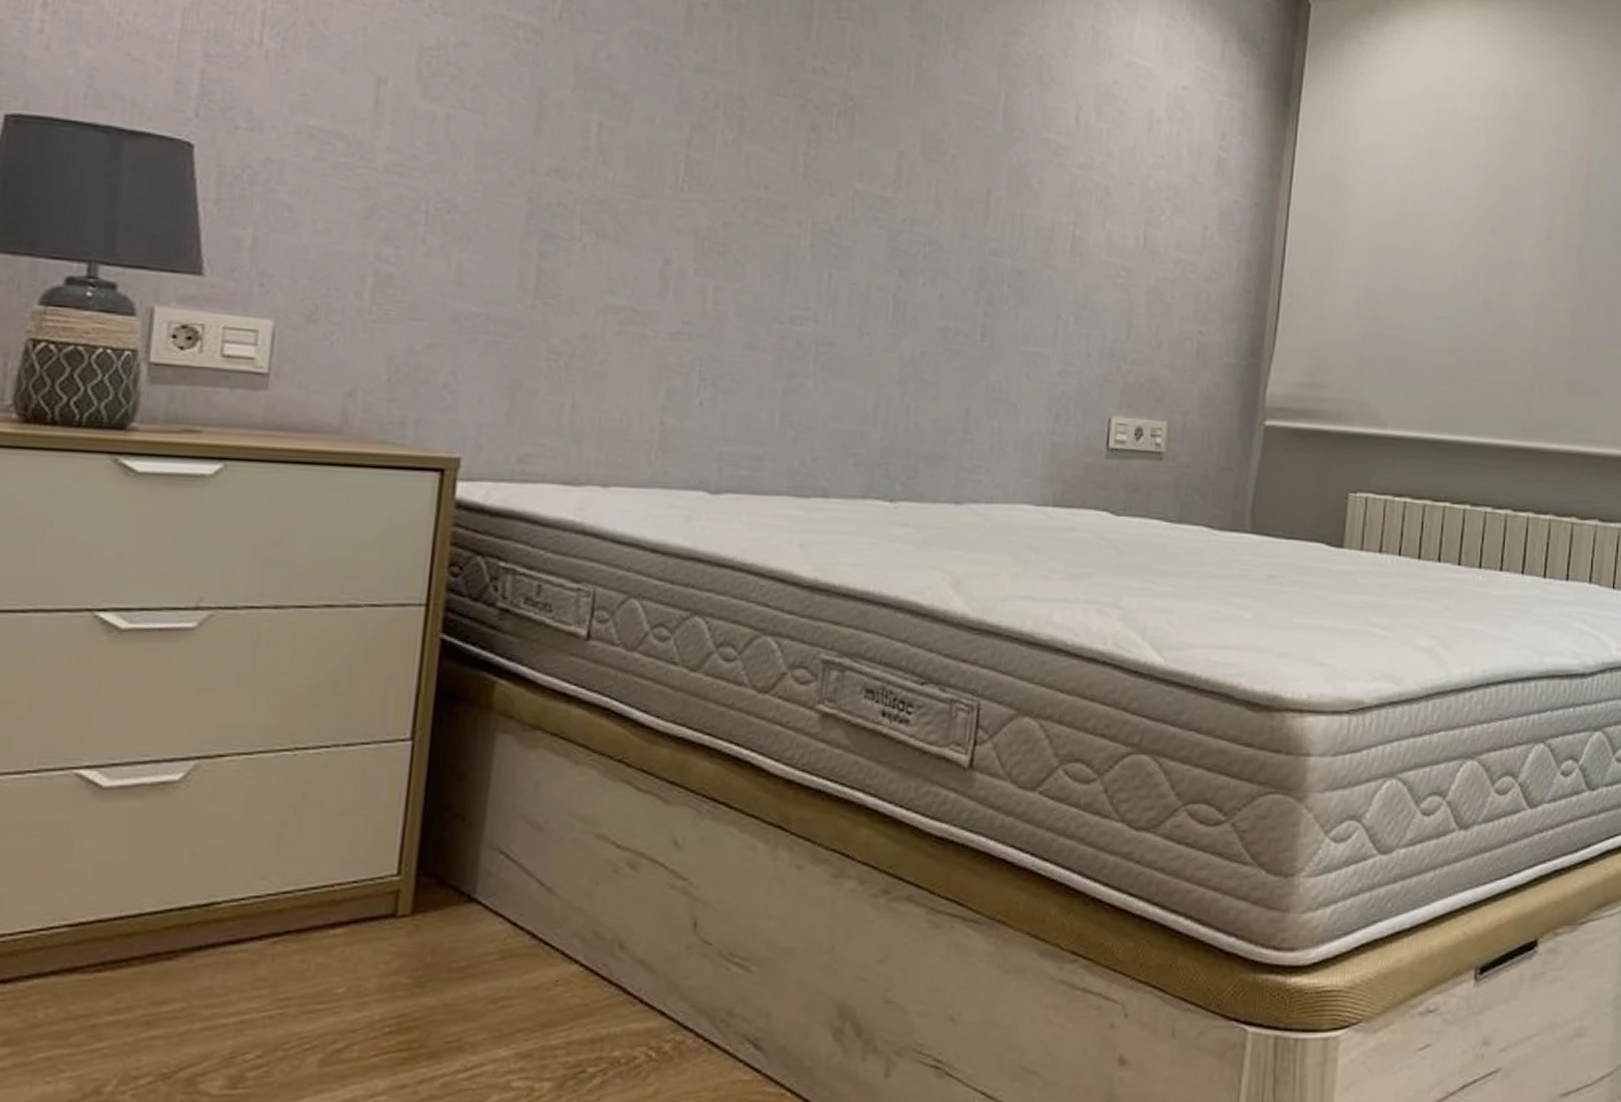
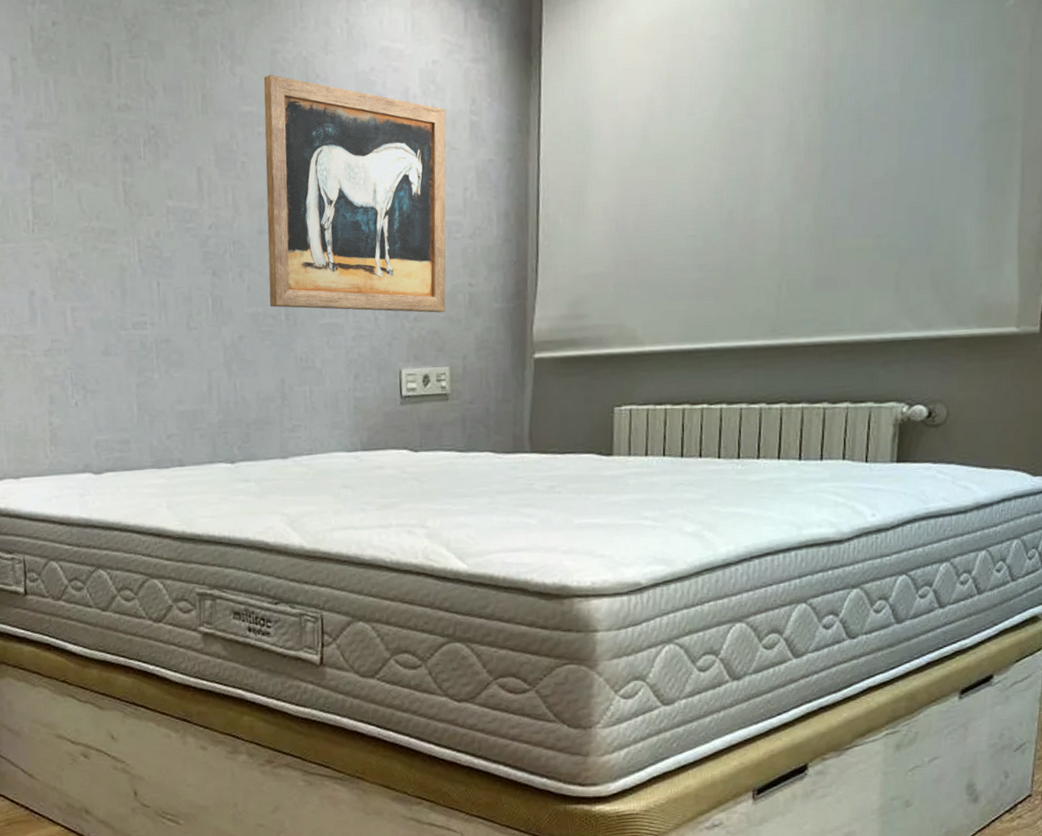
wall art: none [963,67,1193,359] -> present [263,74,446,313]

